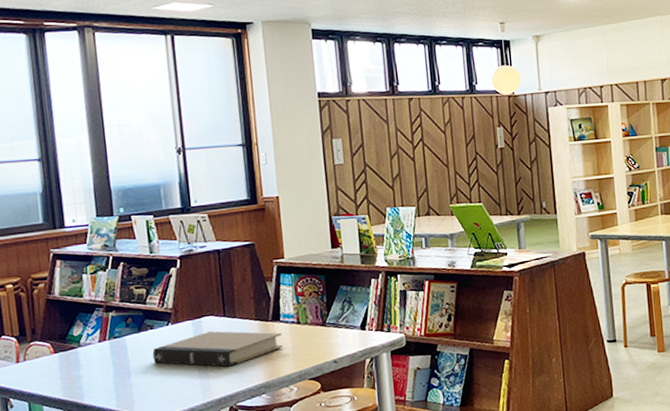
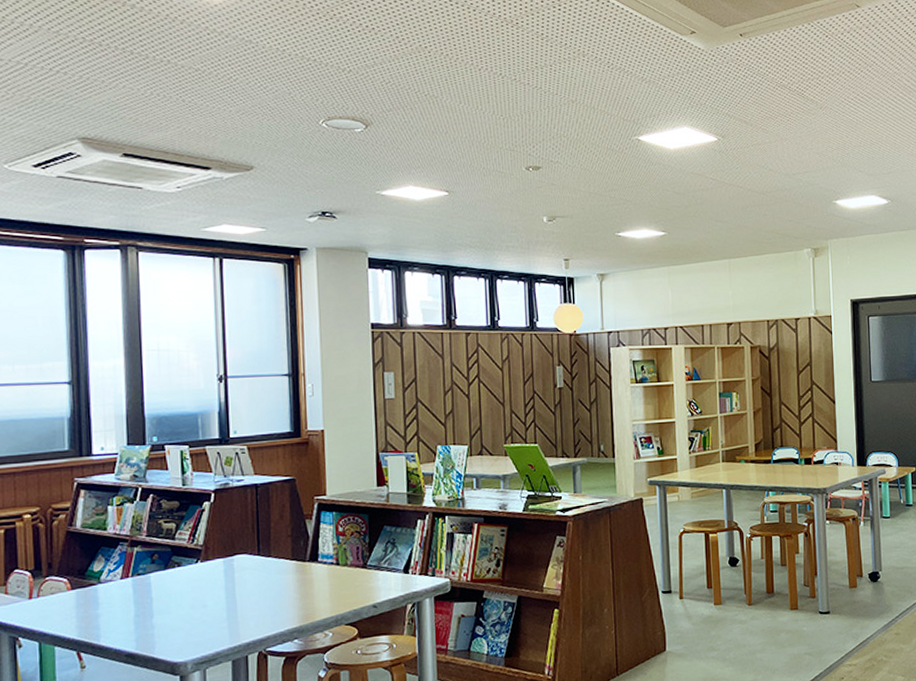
book: present [152,331,283,367] -> none [178,570,320,609]

